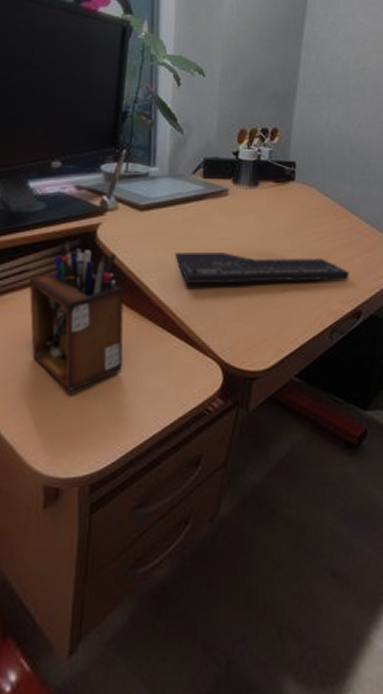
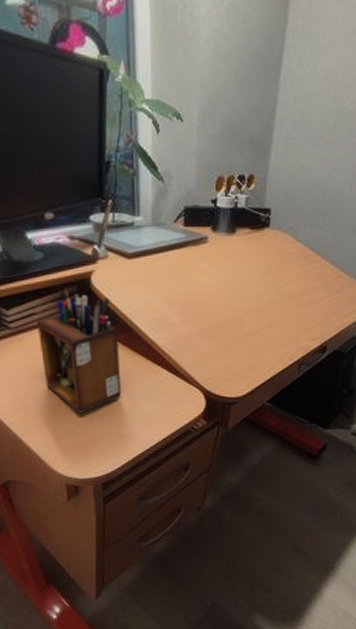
keyboard: present [175,252,349,283] -> none [161,296,317,324]

